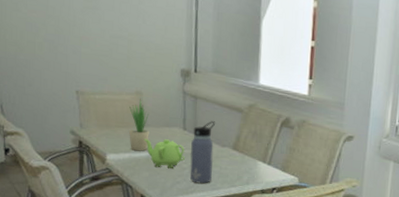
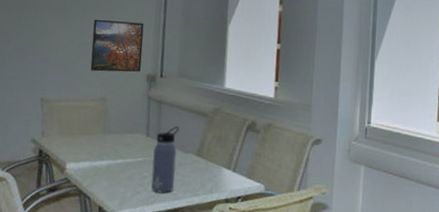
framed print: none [123,11,176,67] -> present [90,20,144,72]
potted plant: present [129,99,150,151] -> none [91,105,113,160]
teapot: present [143,138,185,168] -> none [105,146,147,177]

